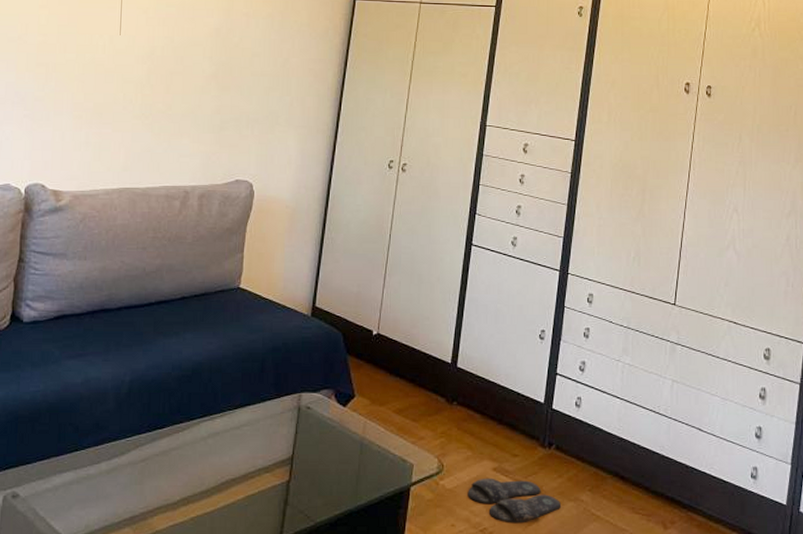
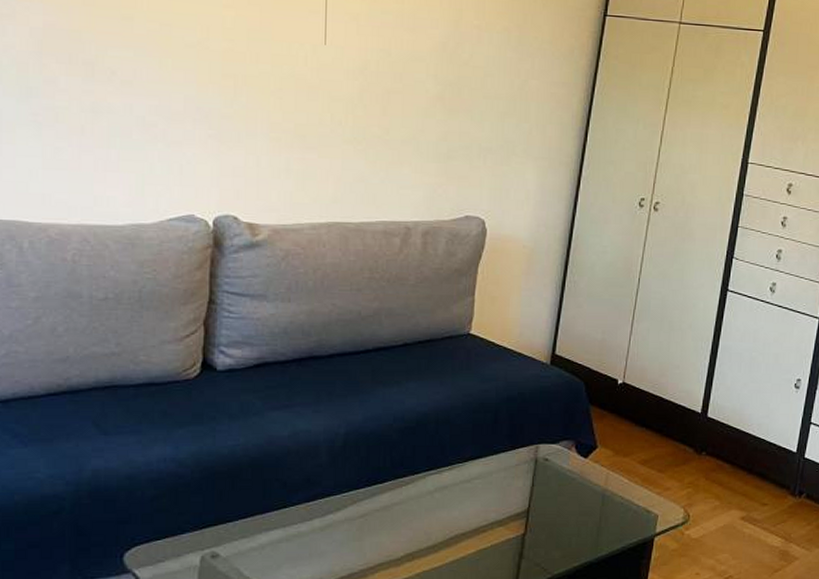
slippers: present [468,478,560,524] -> none [714,527,808,571]

